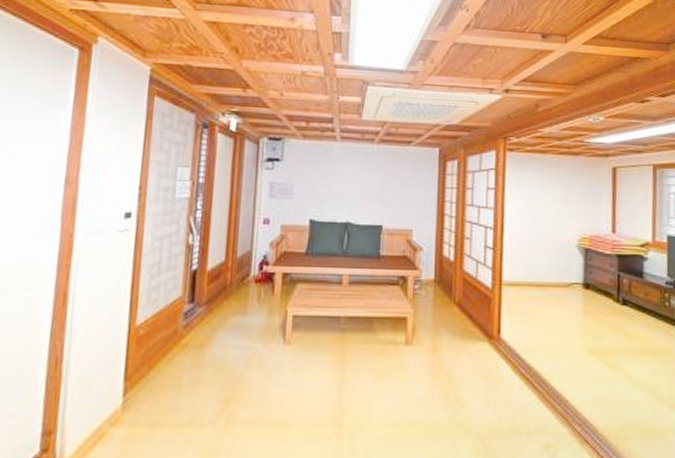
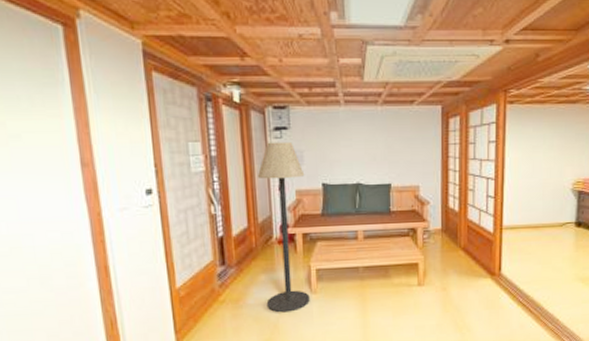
floor lamp: none [232,172,293,365] -> present [258,141,310,313]

